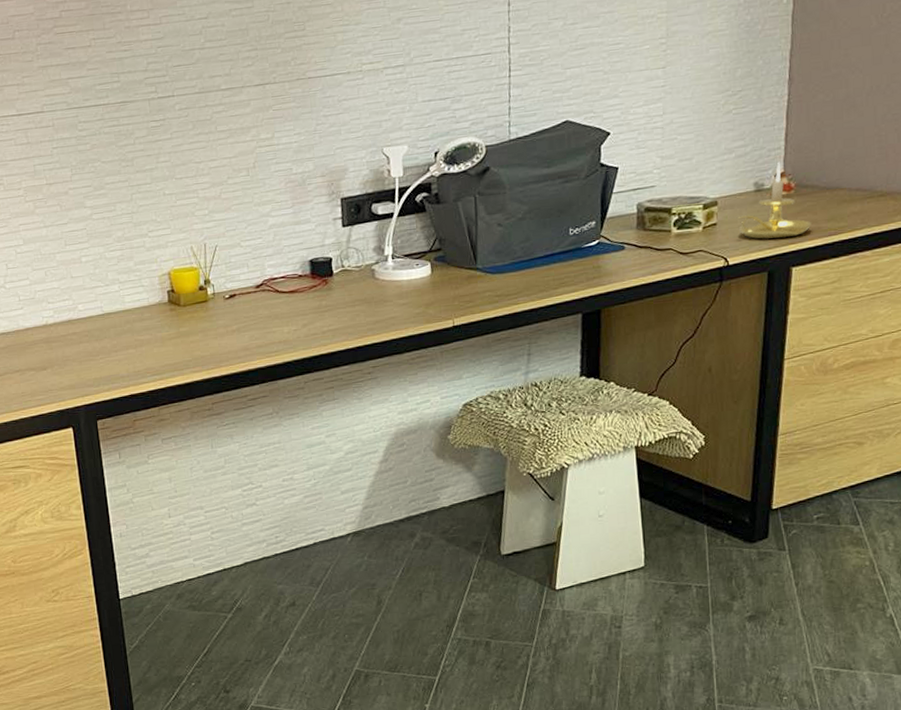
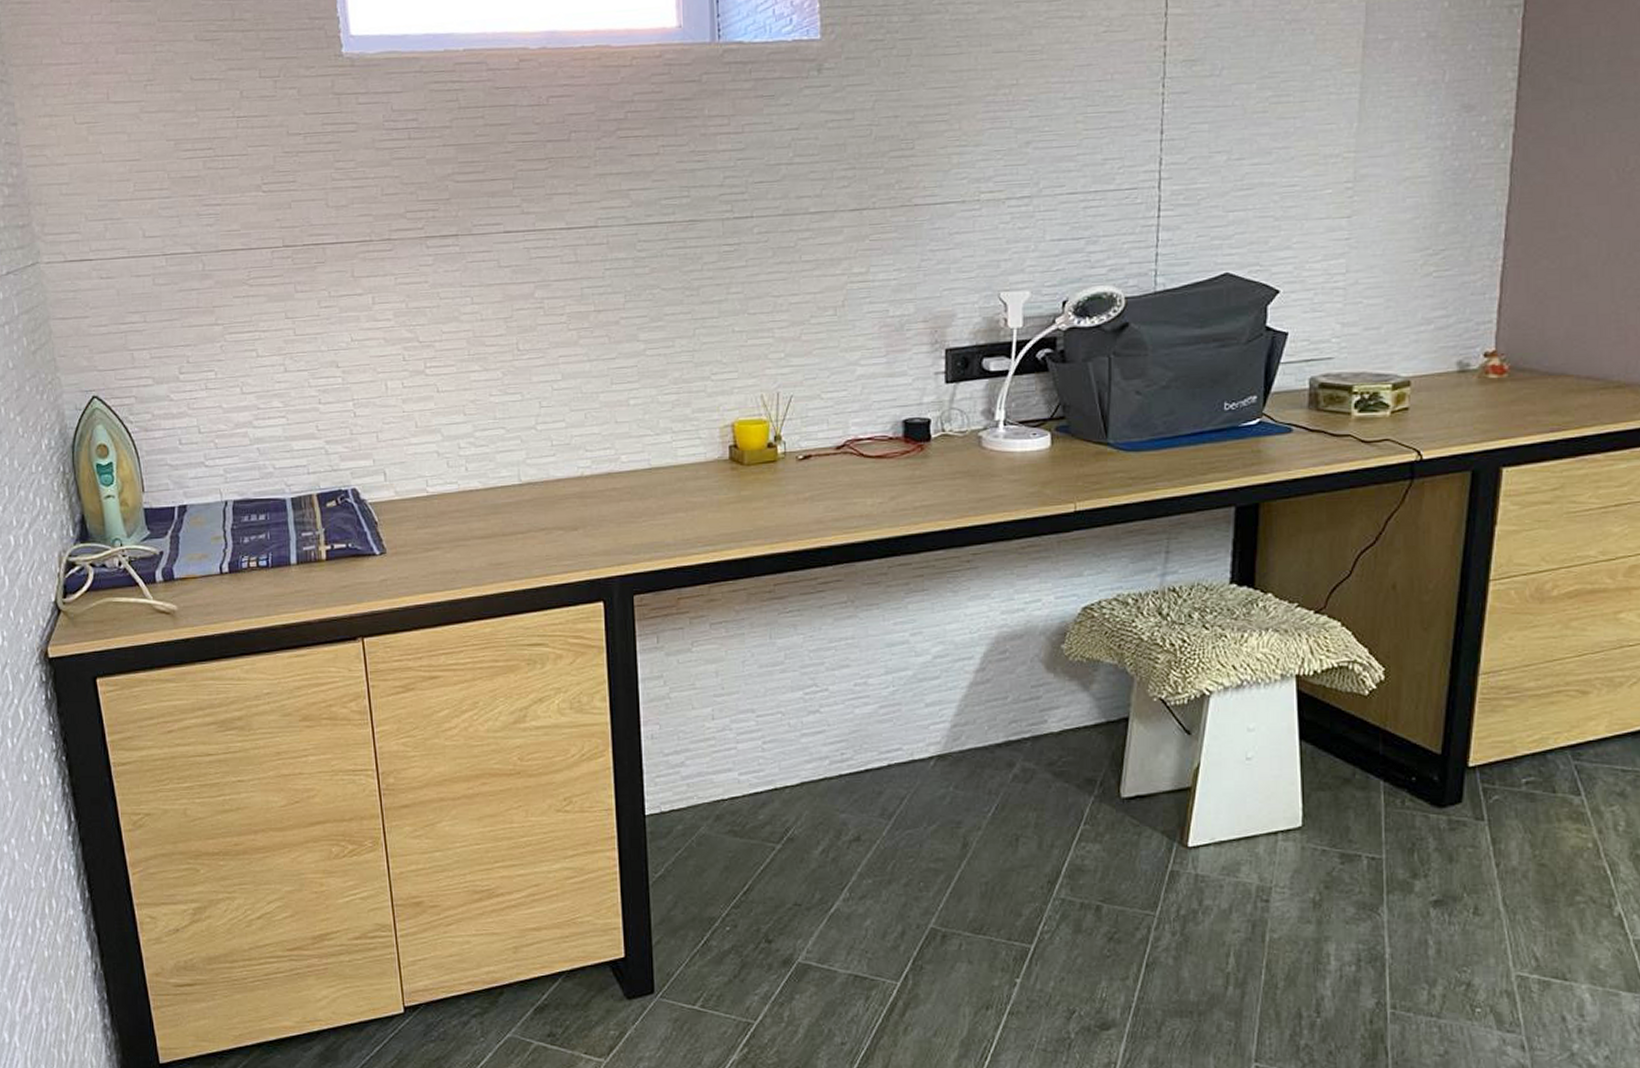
candle holder: present [737,161,811,239] -> none [1435,338,1528,431]

